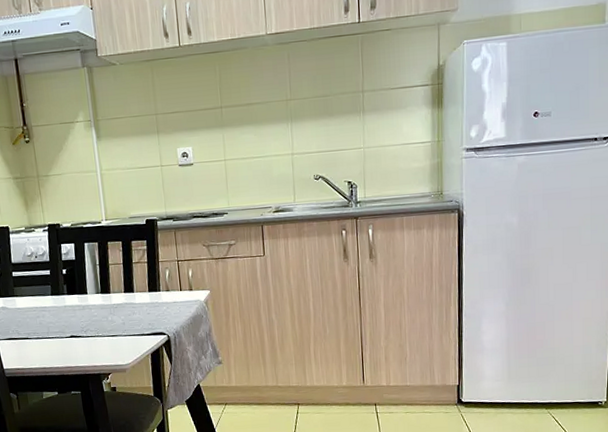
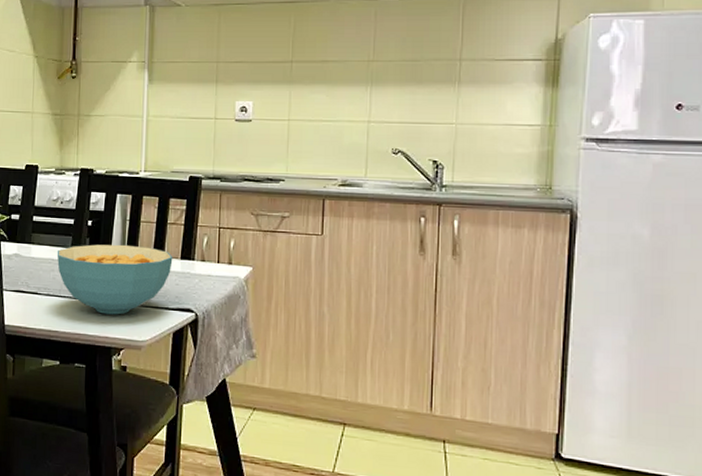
cereal bowl: none [39,285,142,347] -> present [56,244,173,315]

